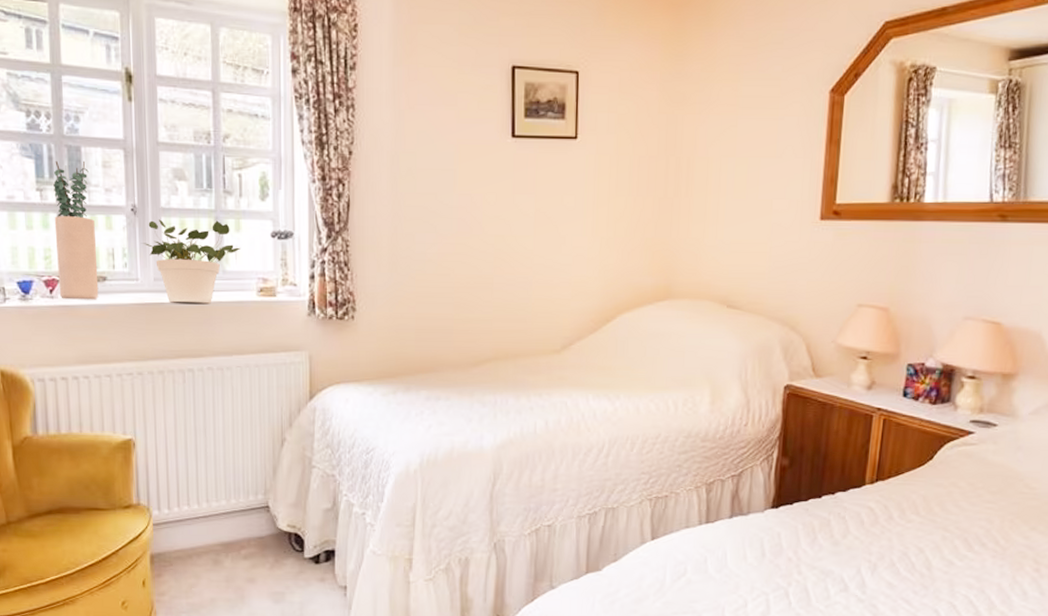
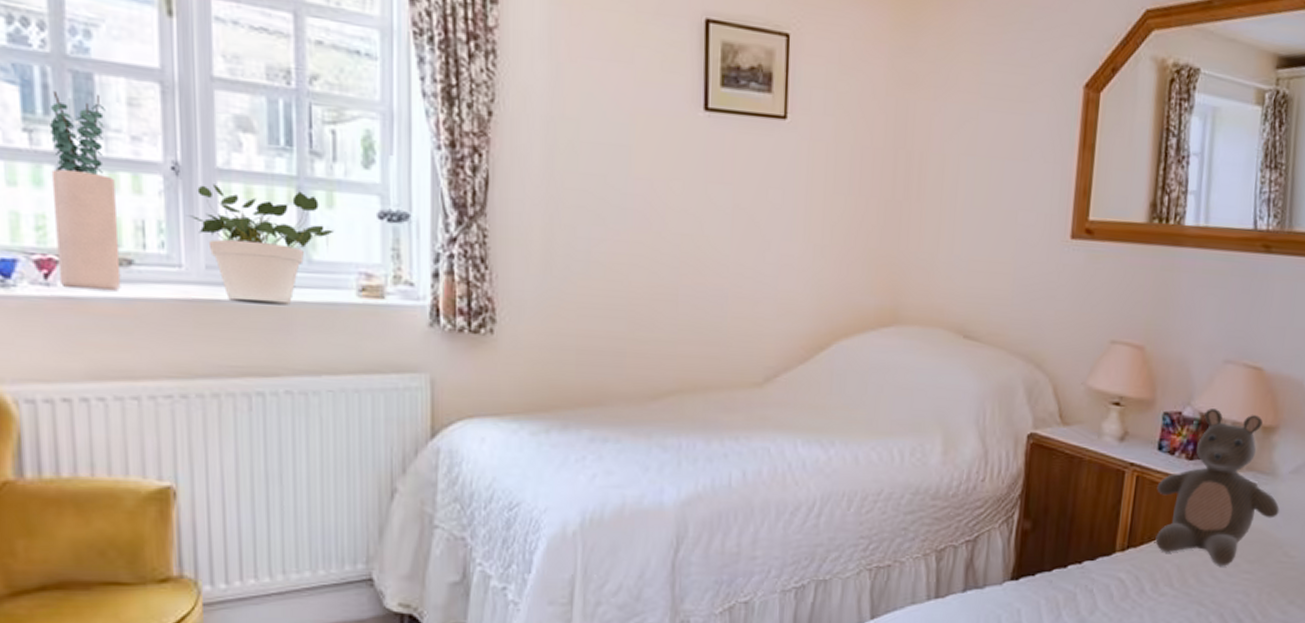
stuffed bear: none [902,359,1020,497] -> present [1155,409,1280,567]

